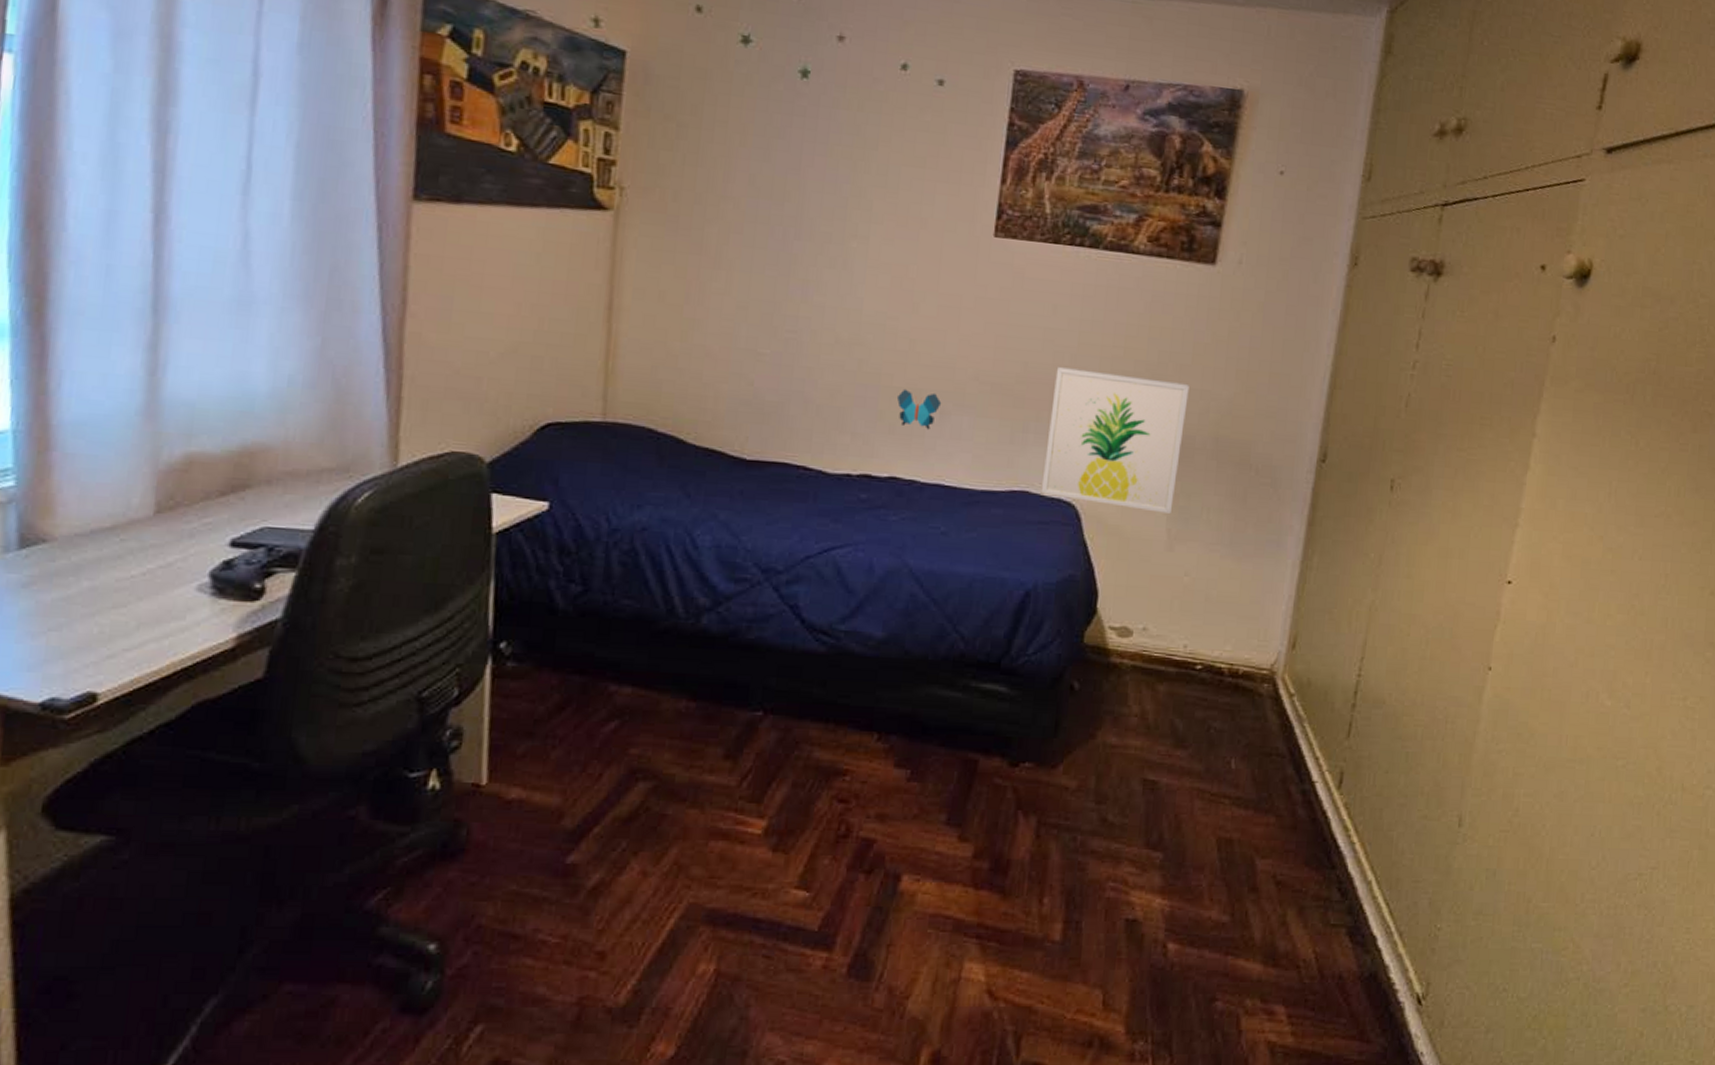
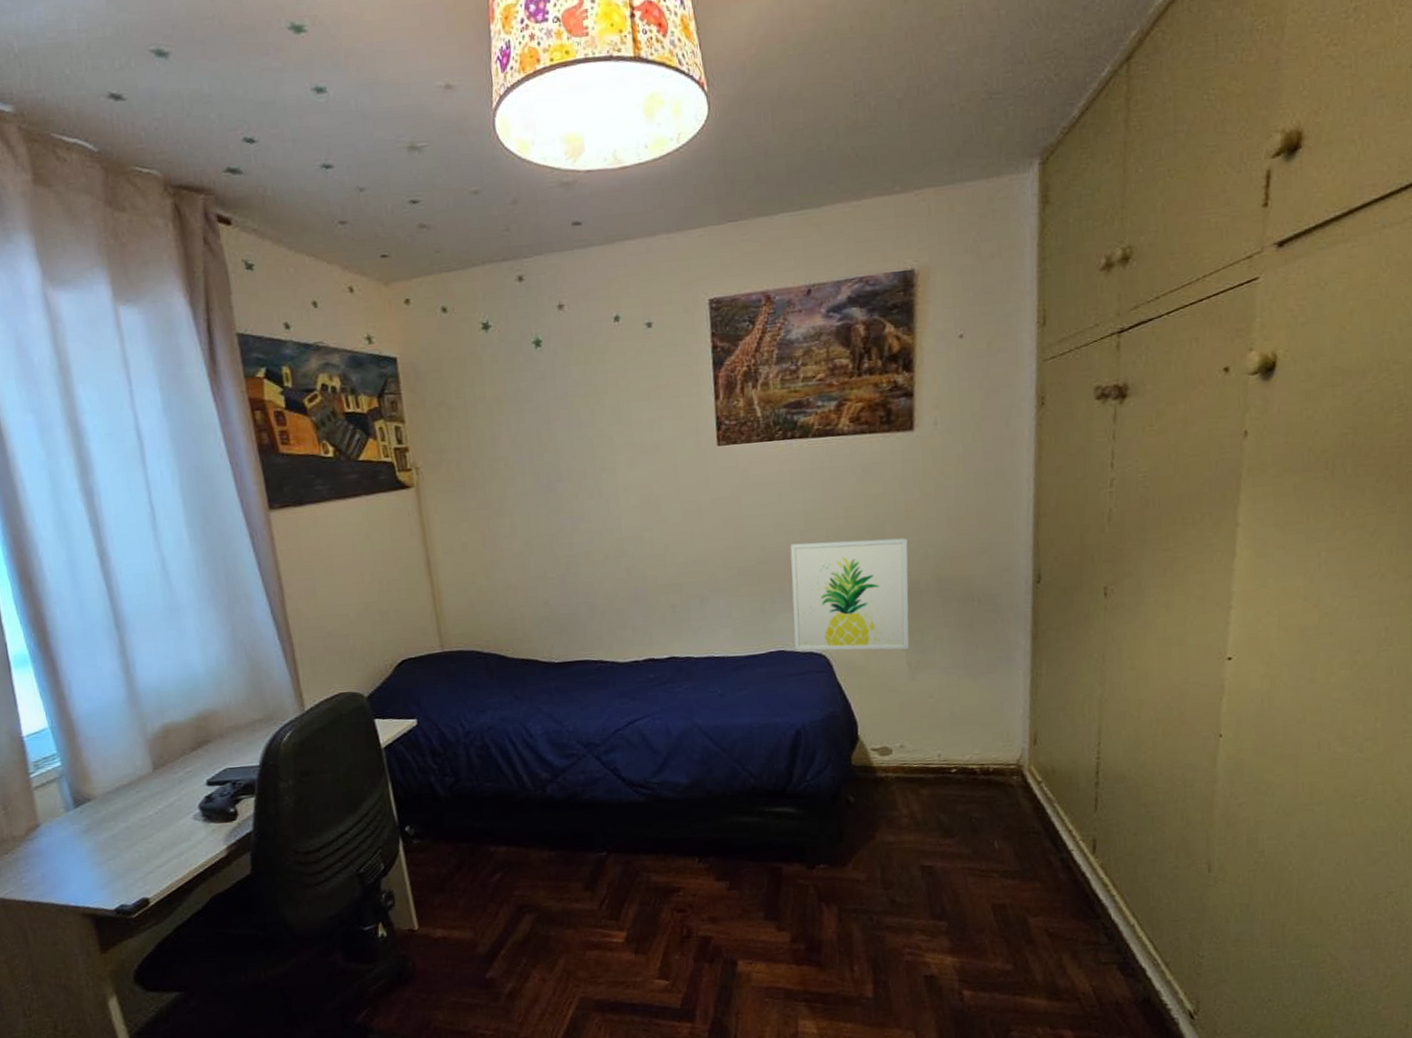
decorative butterfly: present [896,388,942,430] -> none [662,584,700,615]

